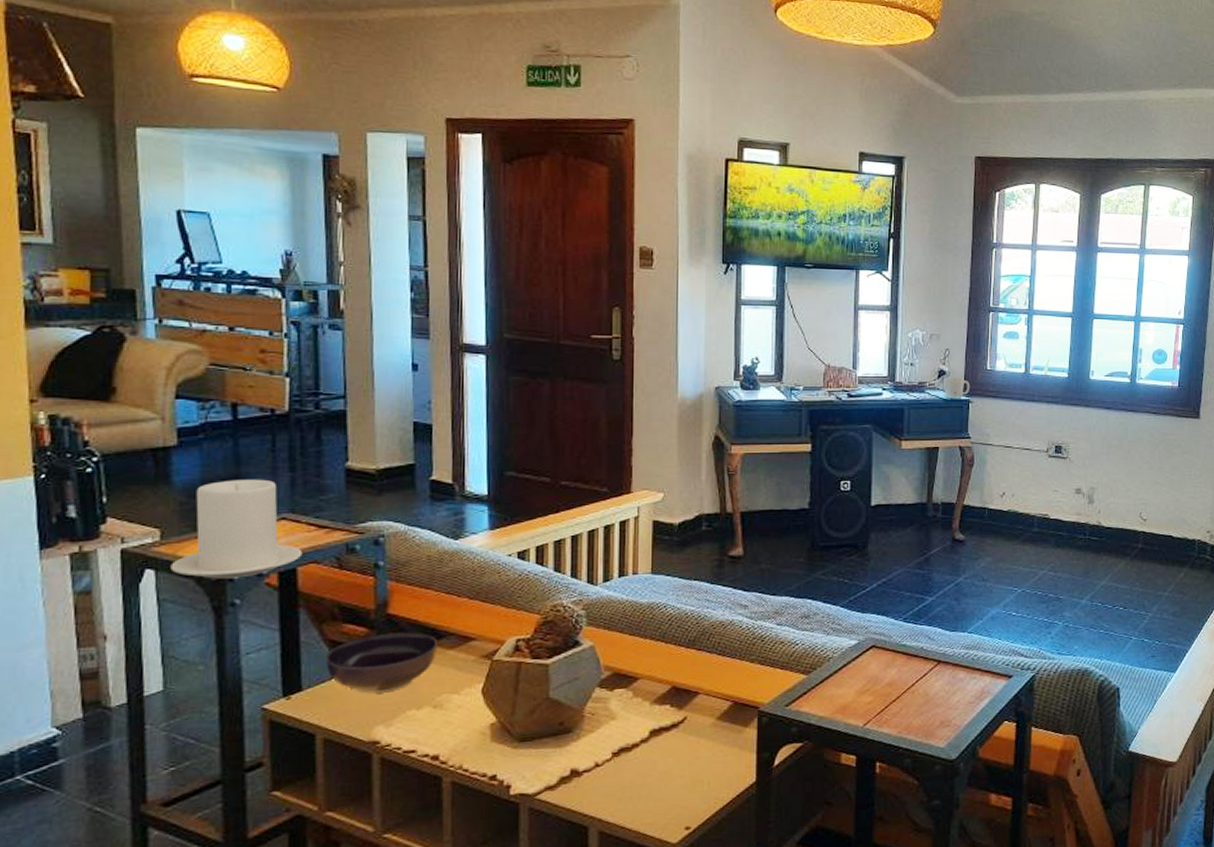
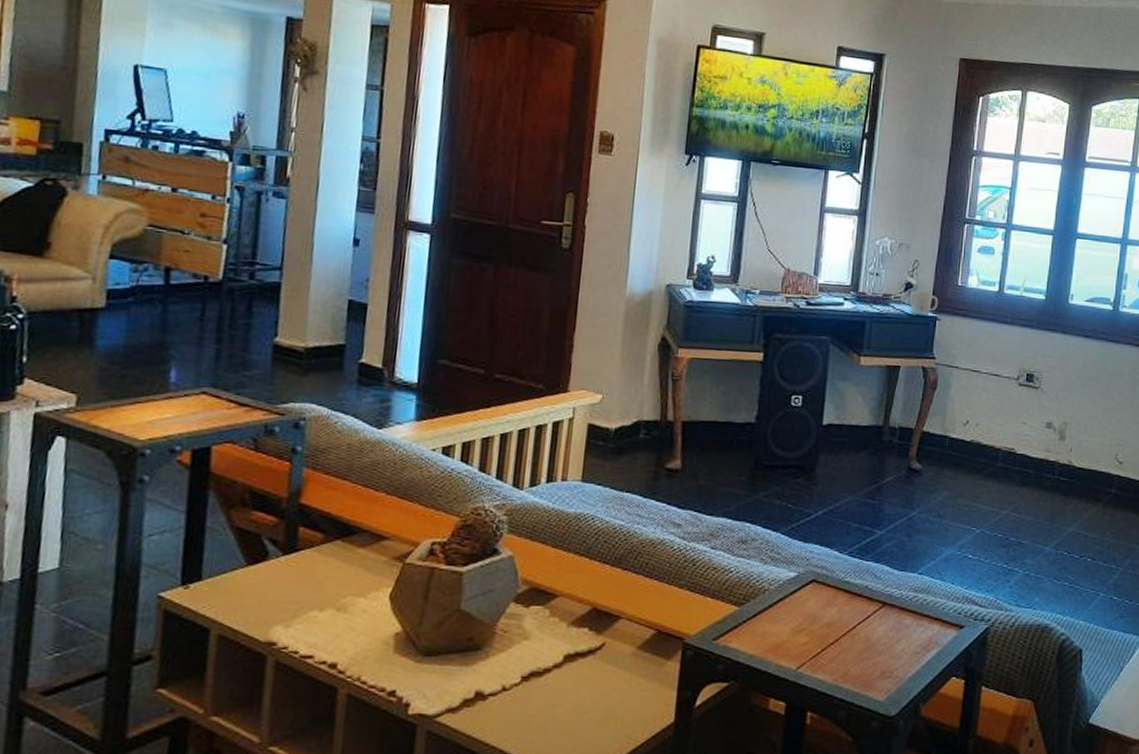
candle: present [170,479,303,579] -> none [82,347,220,453]
bowl: present [325,632,438,694] -> none [229,524,350,590]

